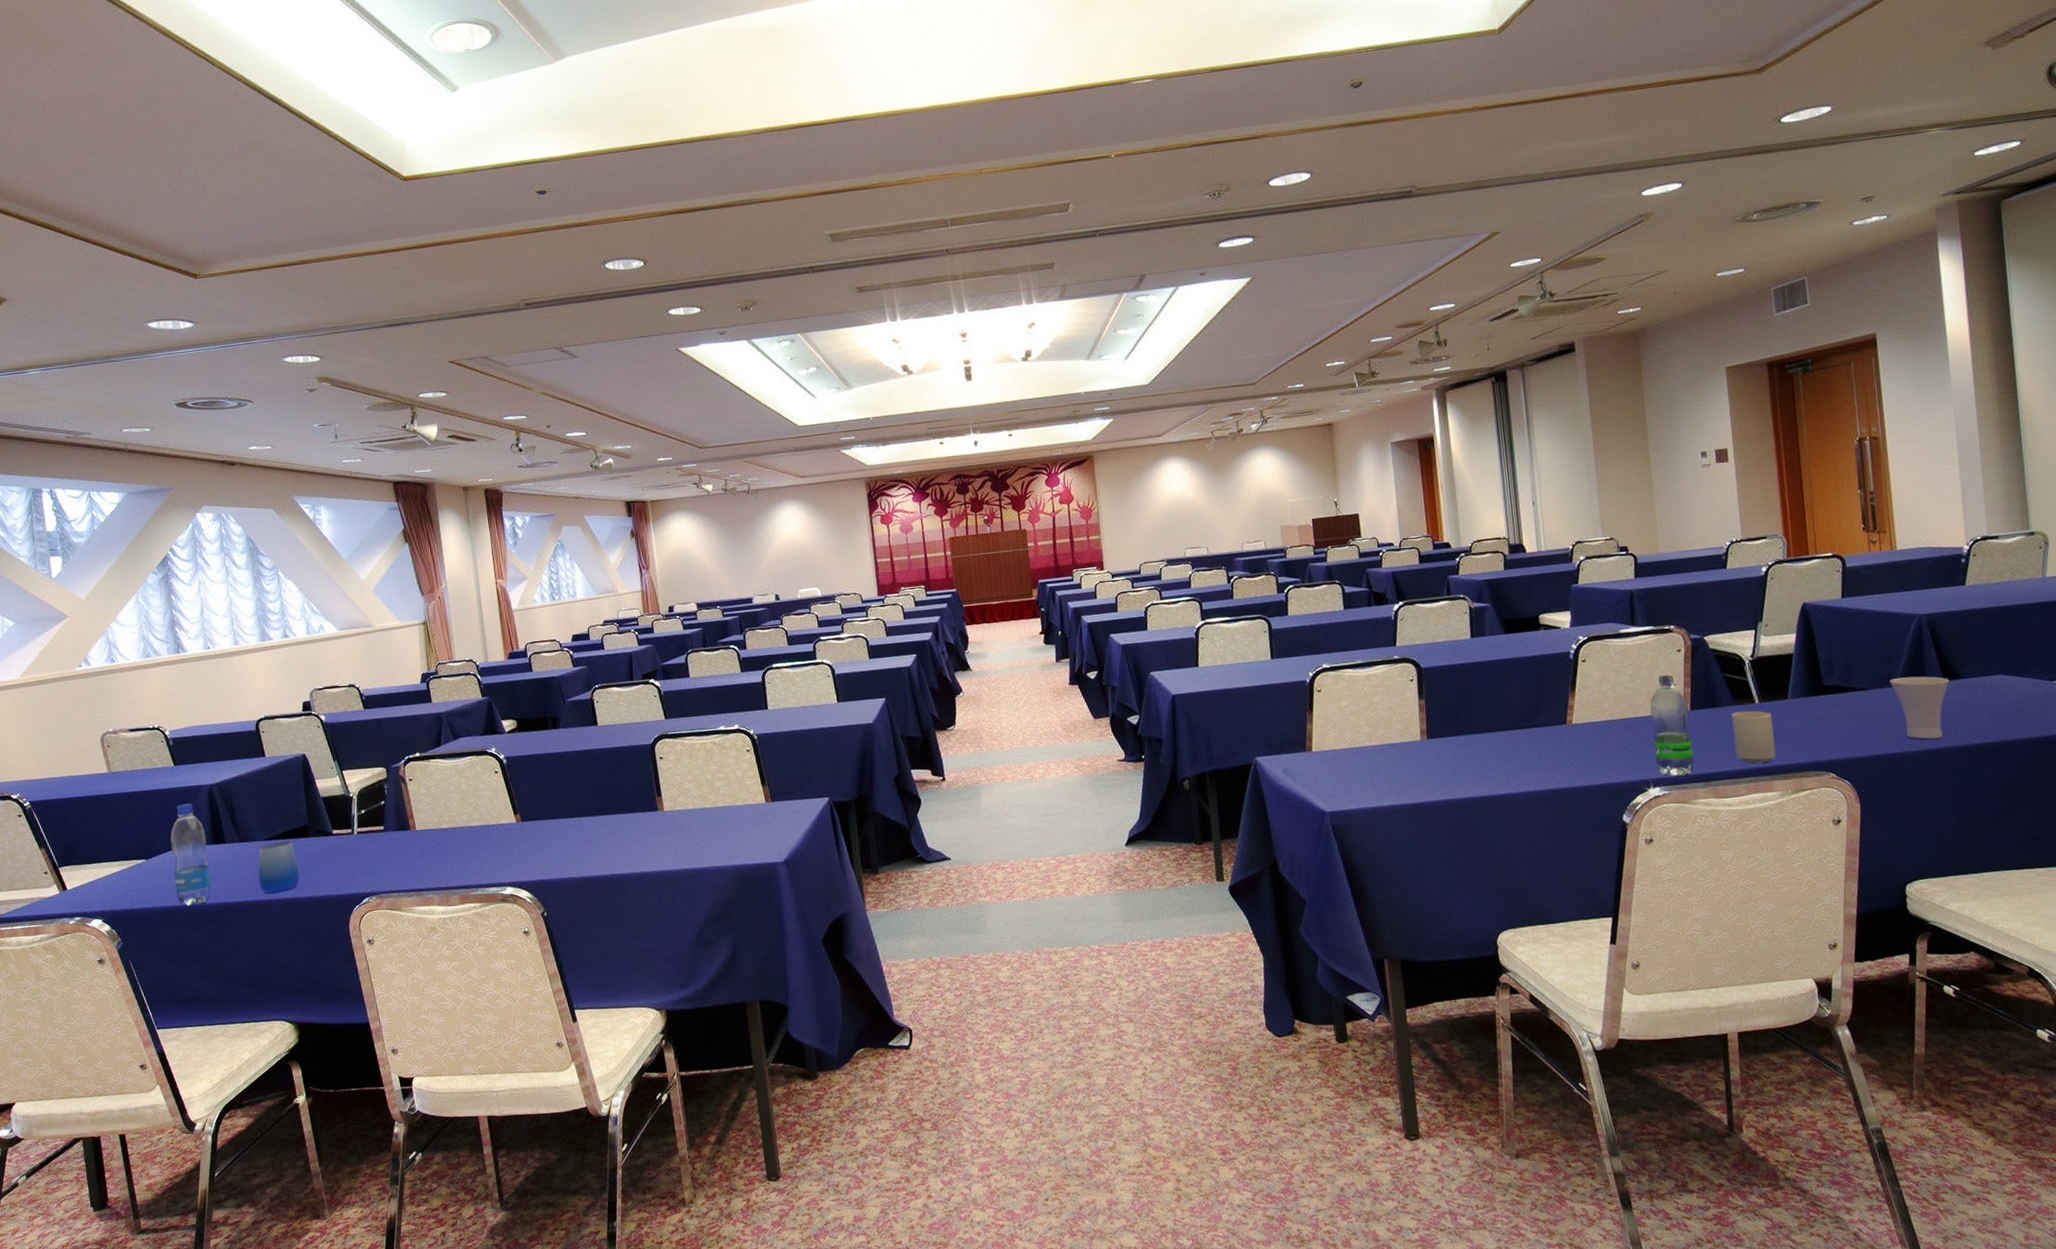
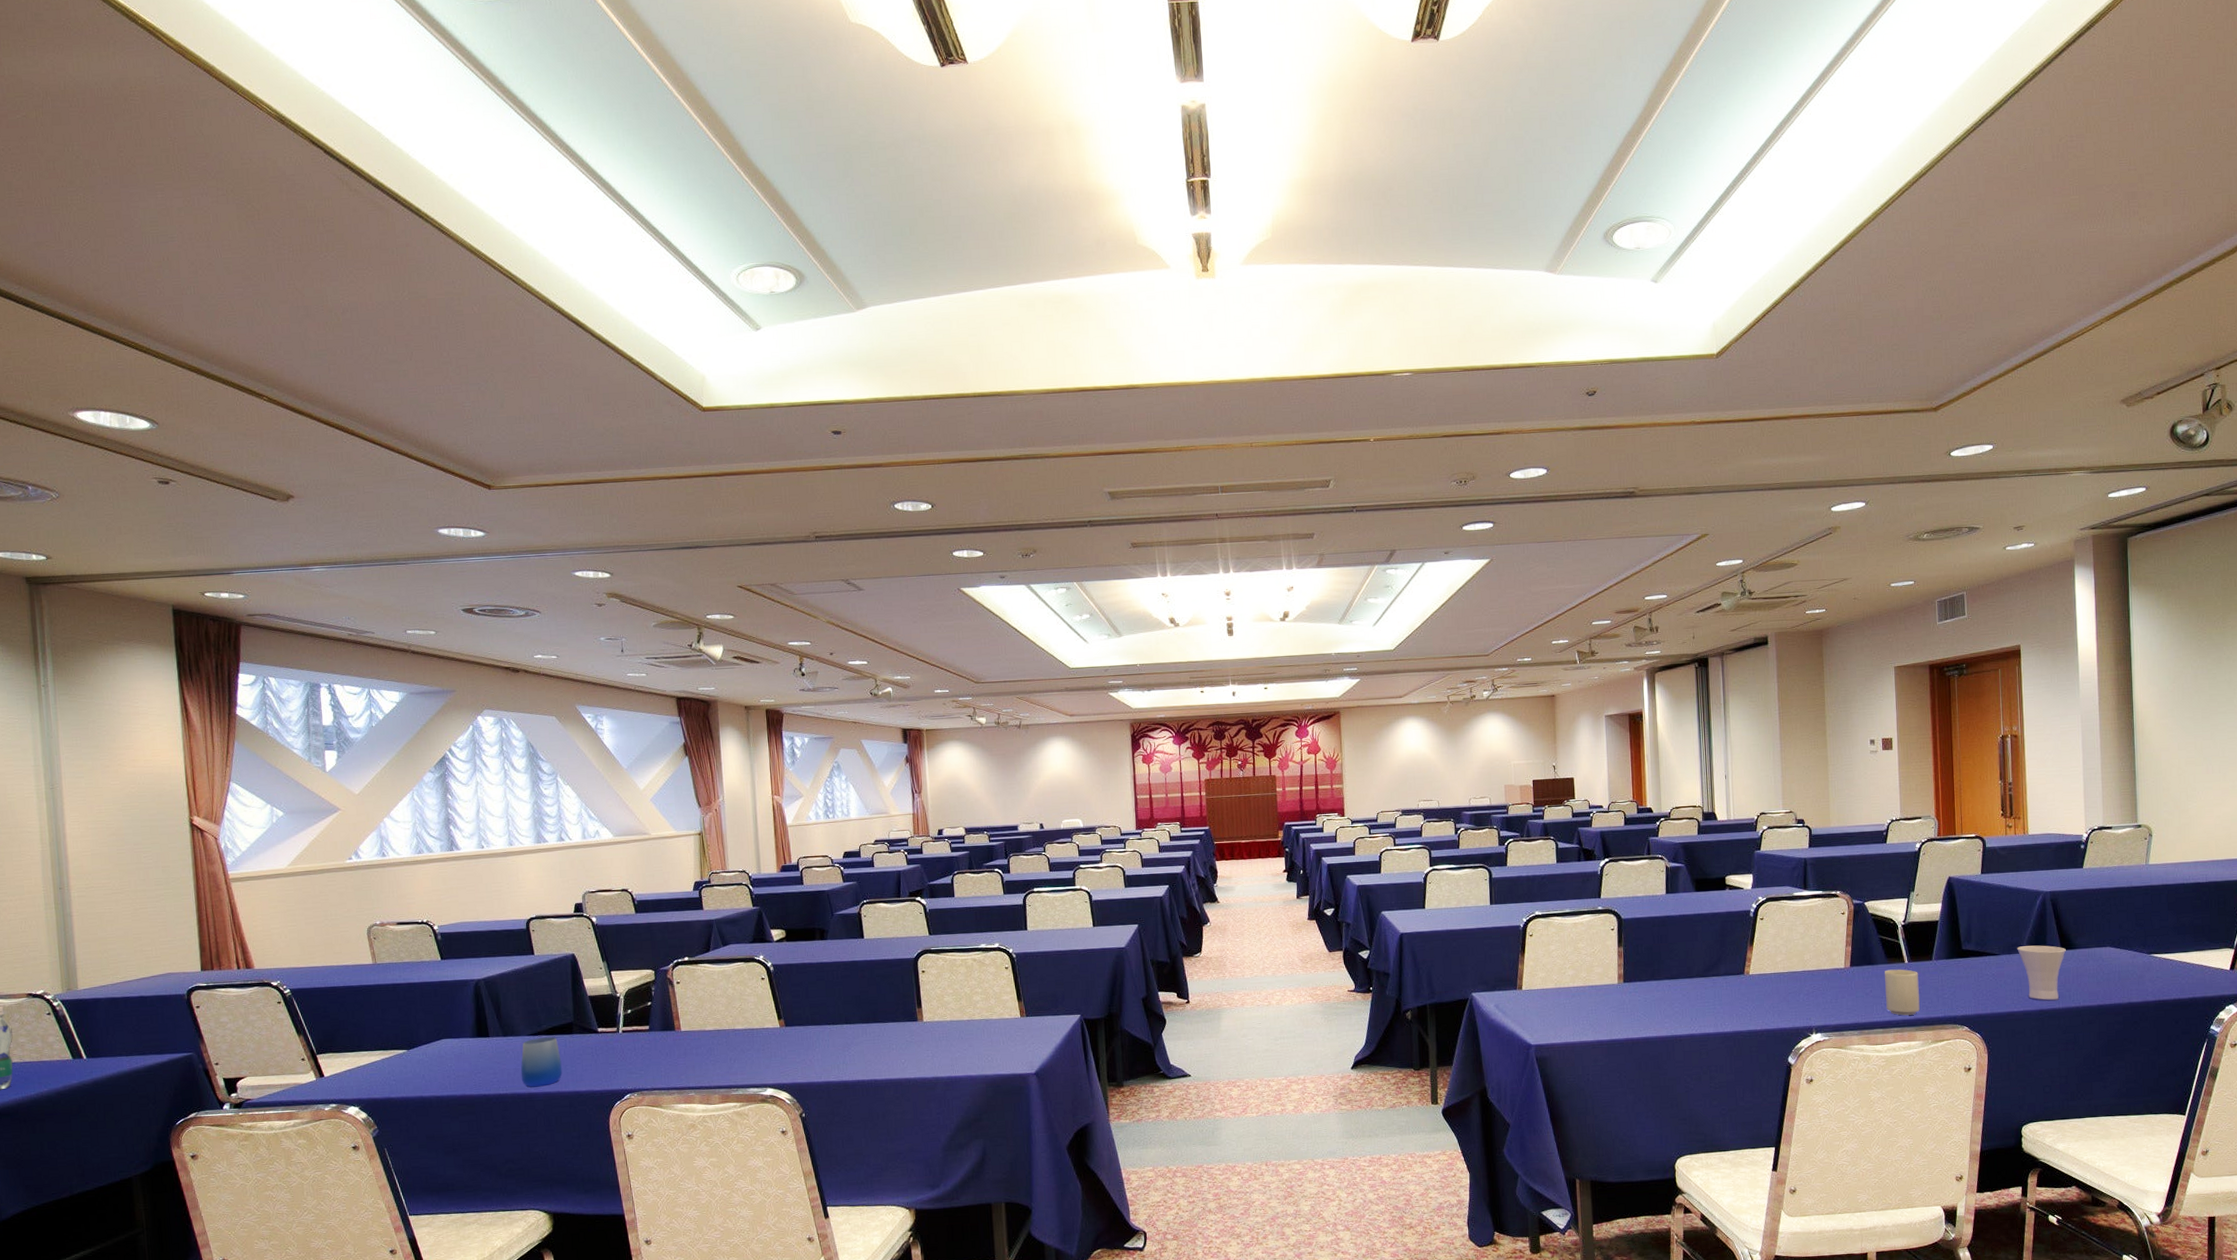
bottle: present [170,803,212,907] -> none [433,997,473,1097]
bottle: present [1650,675,1694,777] -> none [1816,934,1851,1025]

